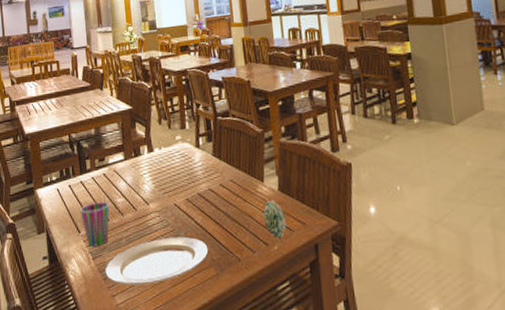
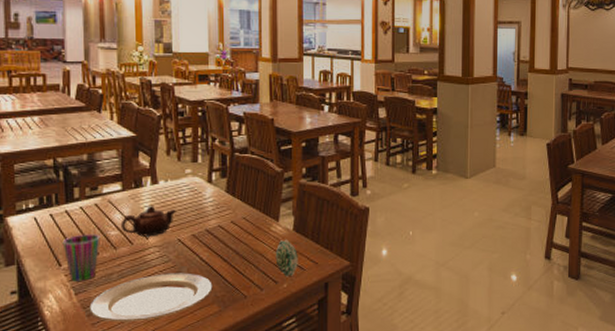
teapot: none [125,172,171,203] -> present [120,204,176,237]

